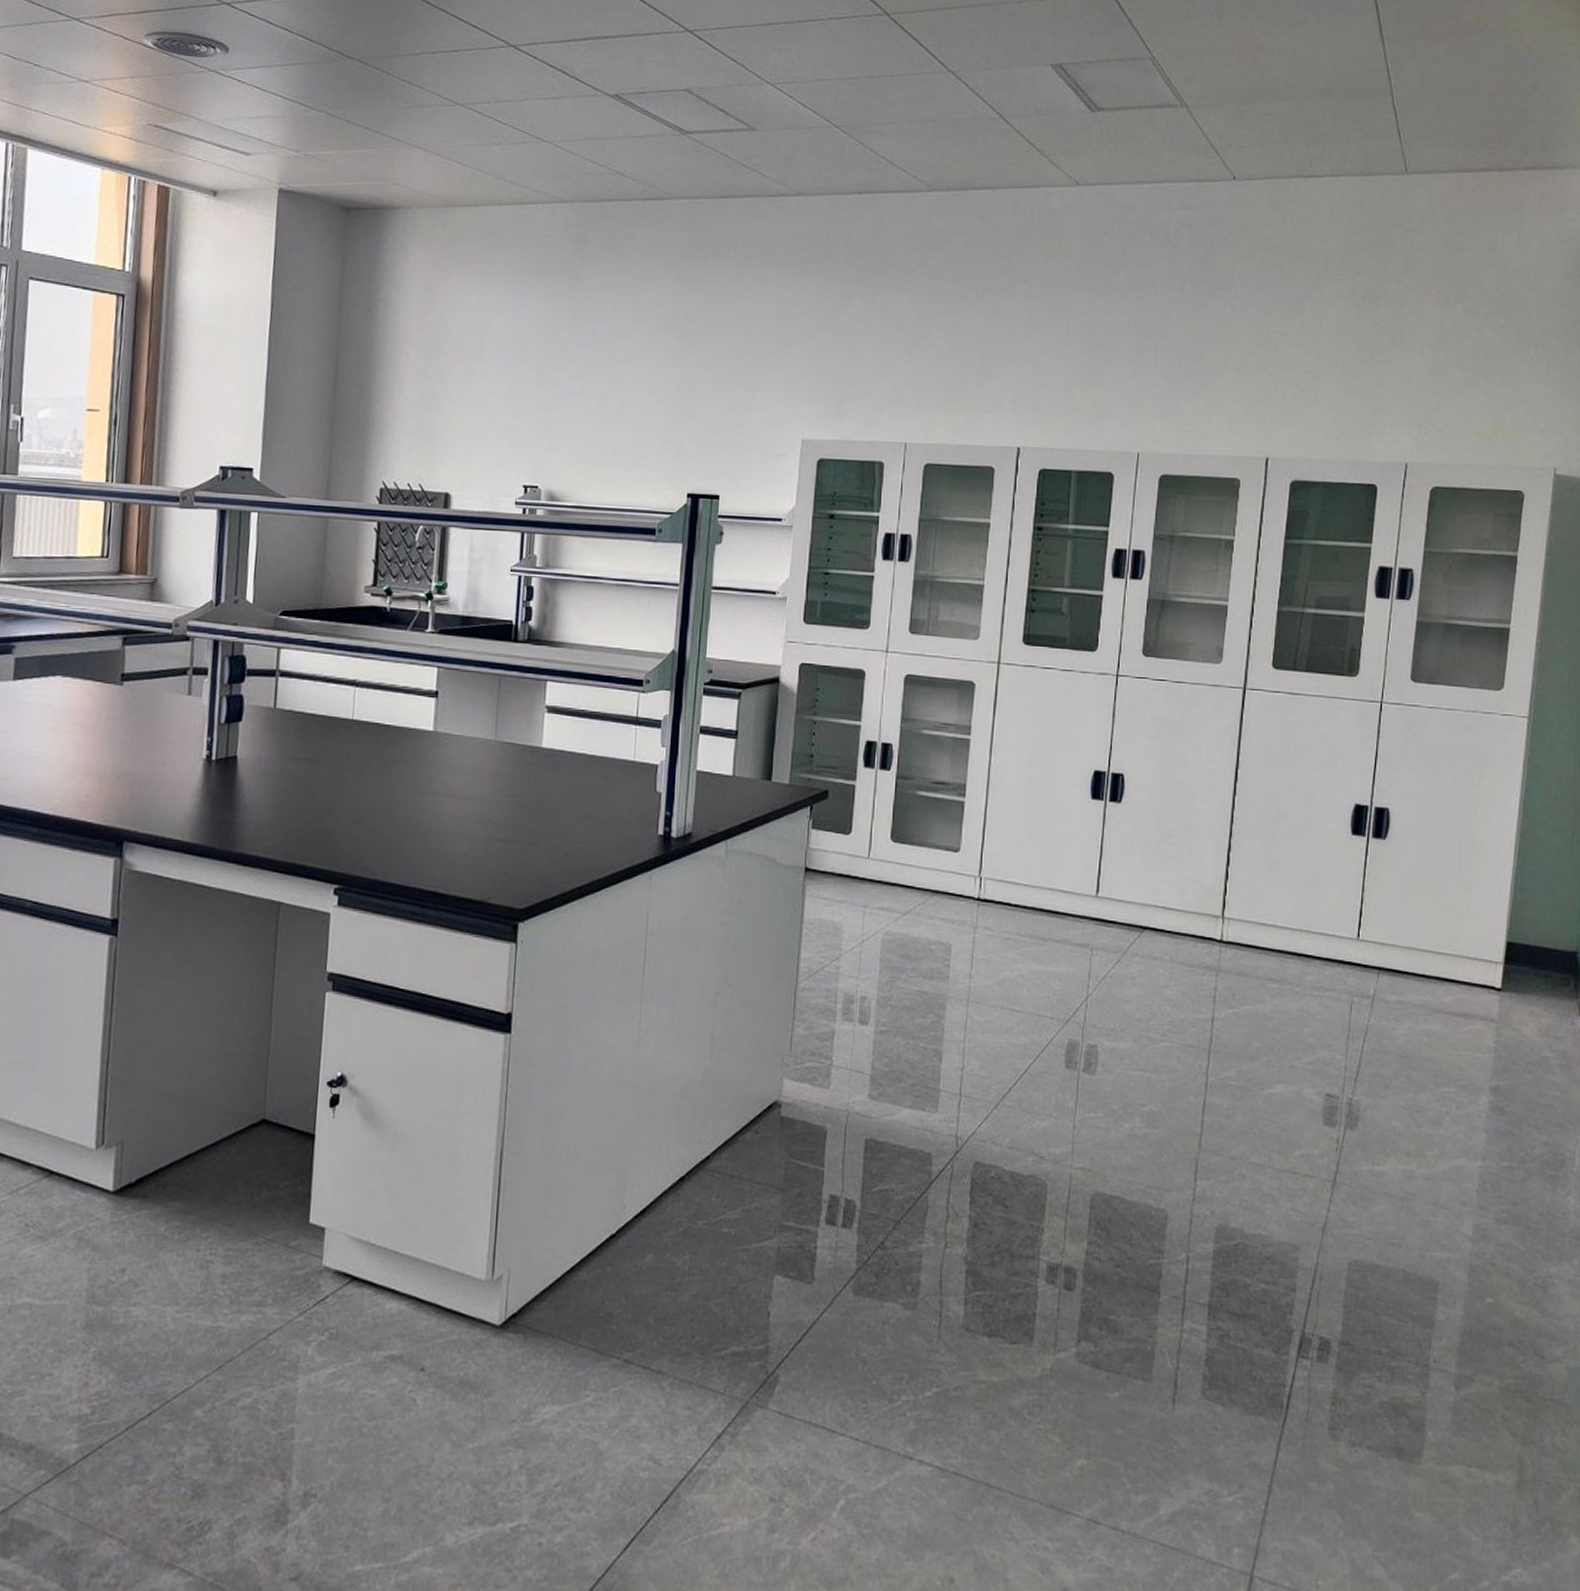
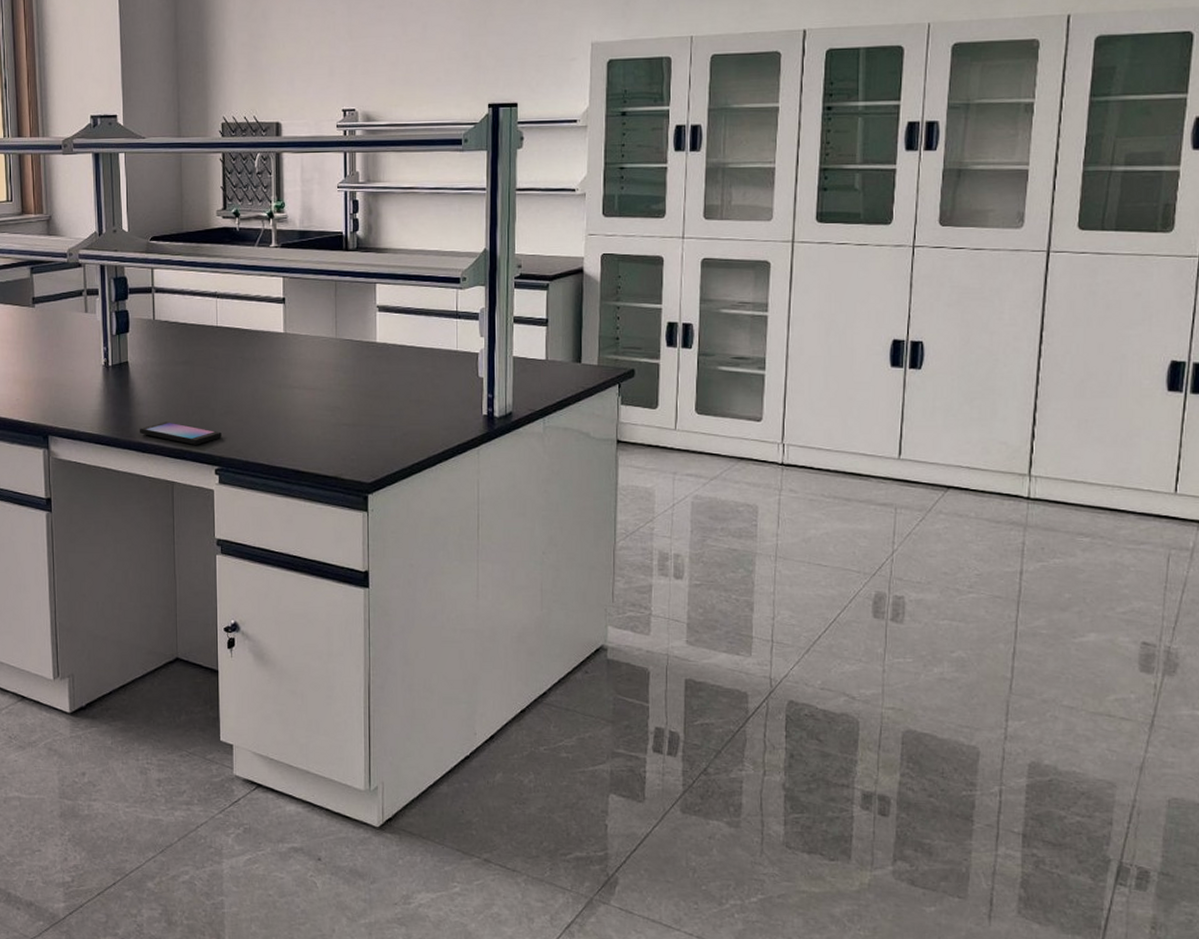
smartphone: none [243,829,347,859] -> present [140,422,222,445]

